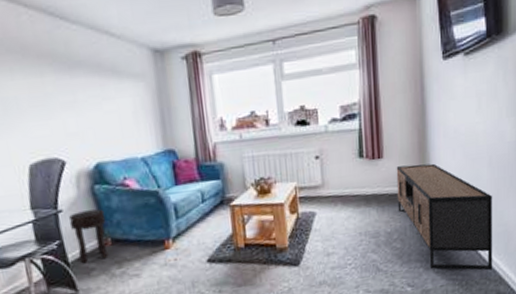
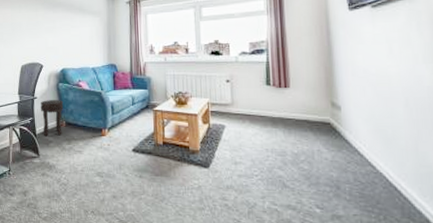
media console: present [396,163,493,271] -> none [302,96,418,210]

